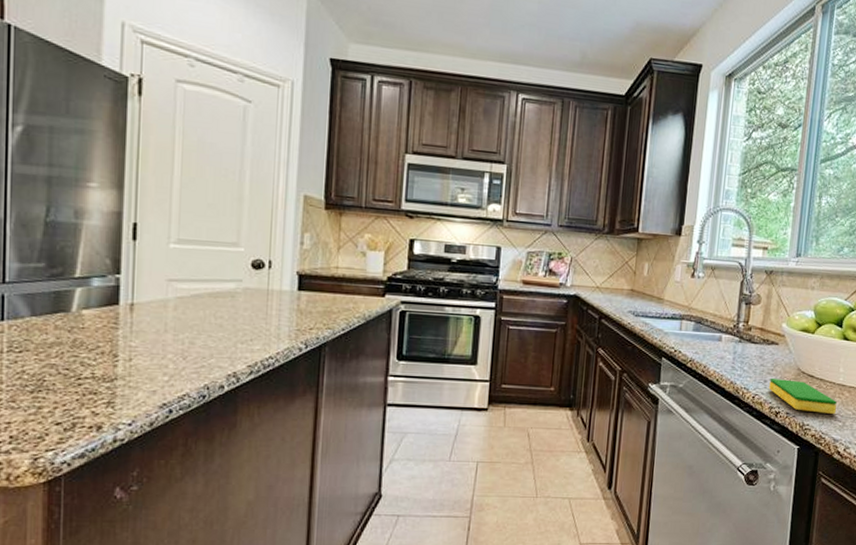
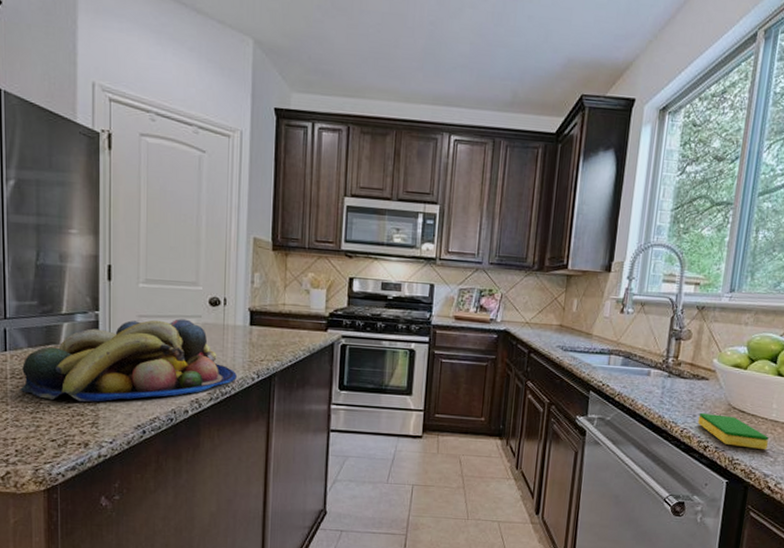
fruit bowl: none [17,283,282,378] -> present [19,319,237,402]

